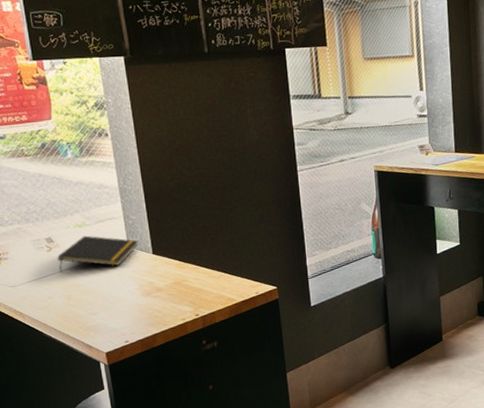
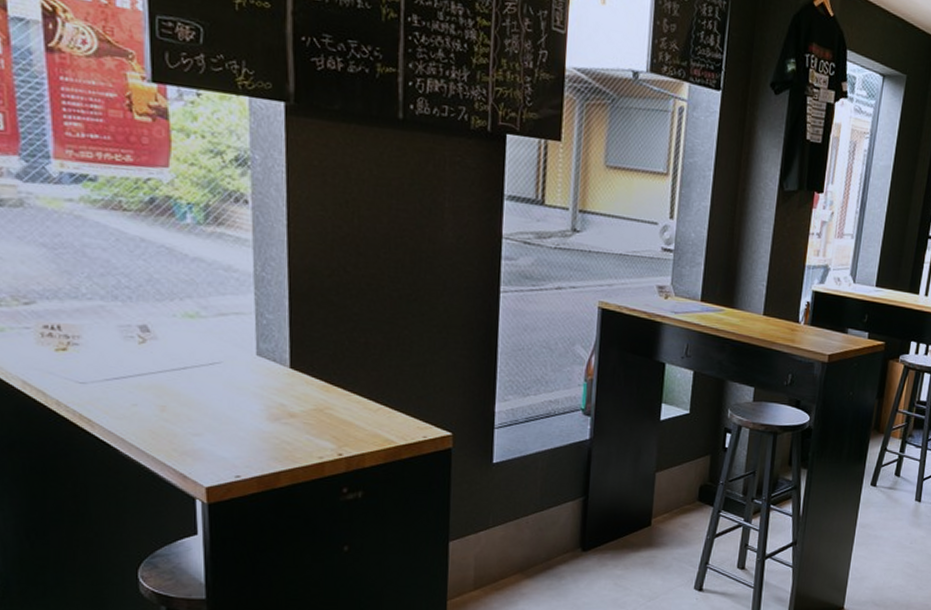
notepad: present [57,235,139,273] -> none [152,330,272,376]

